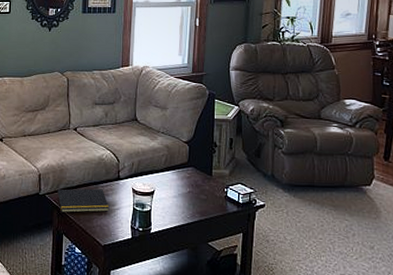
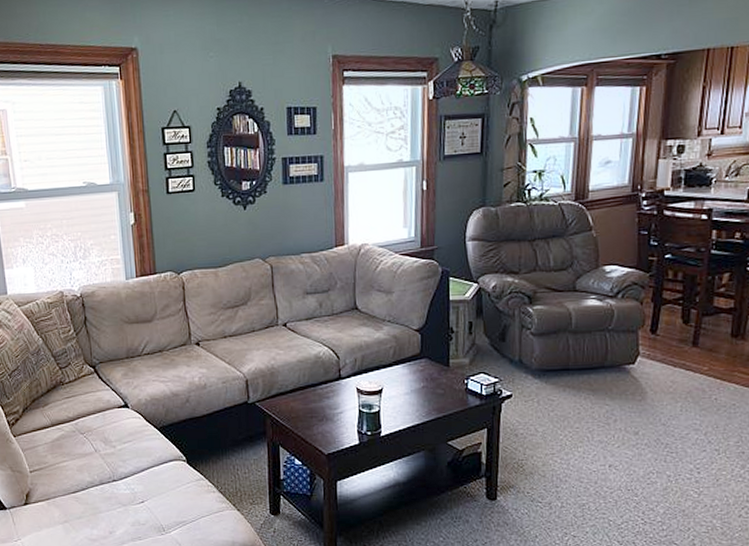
notepad: present [56,188,110,213] -> none [268,391,332,421]

